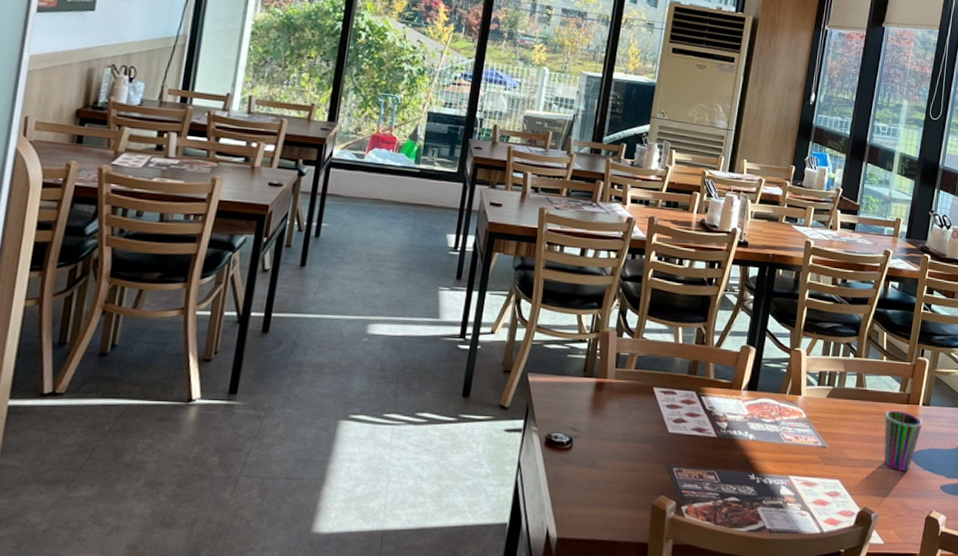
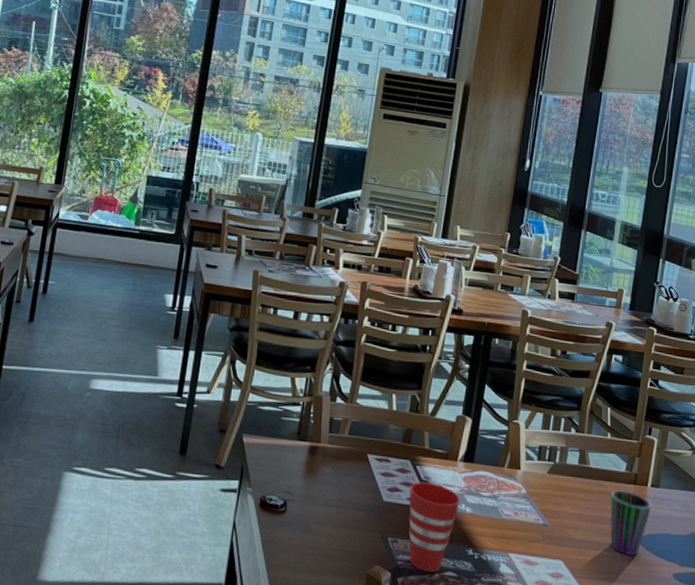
cup: none [693,412,744,499] -> present [408,482,460,573]

